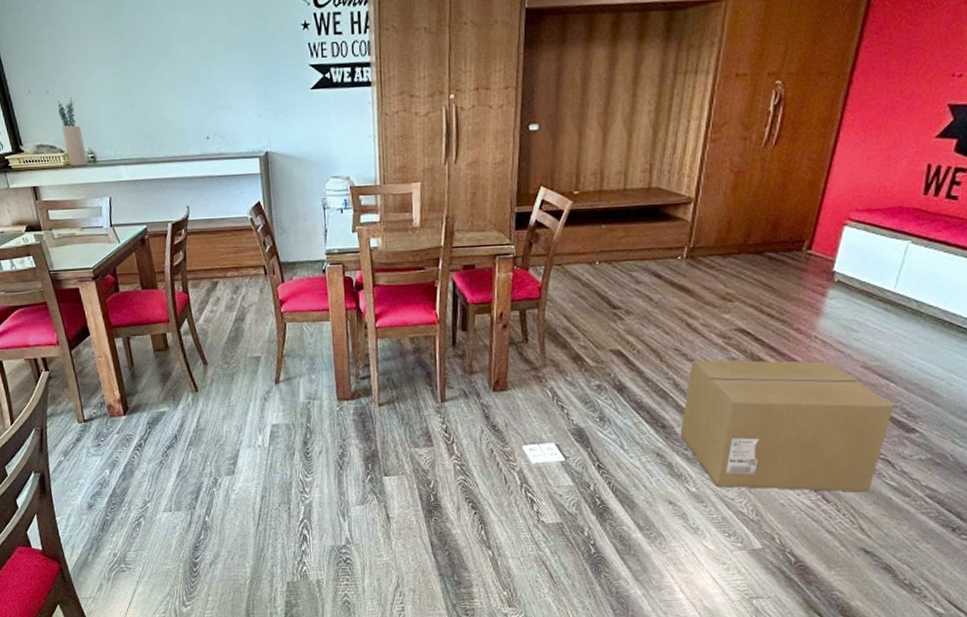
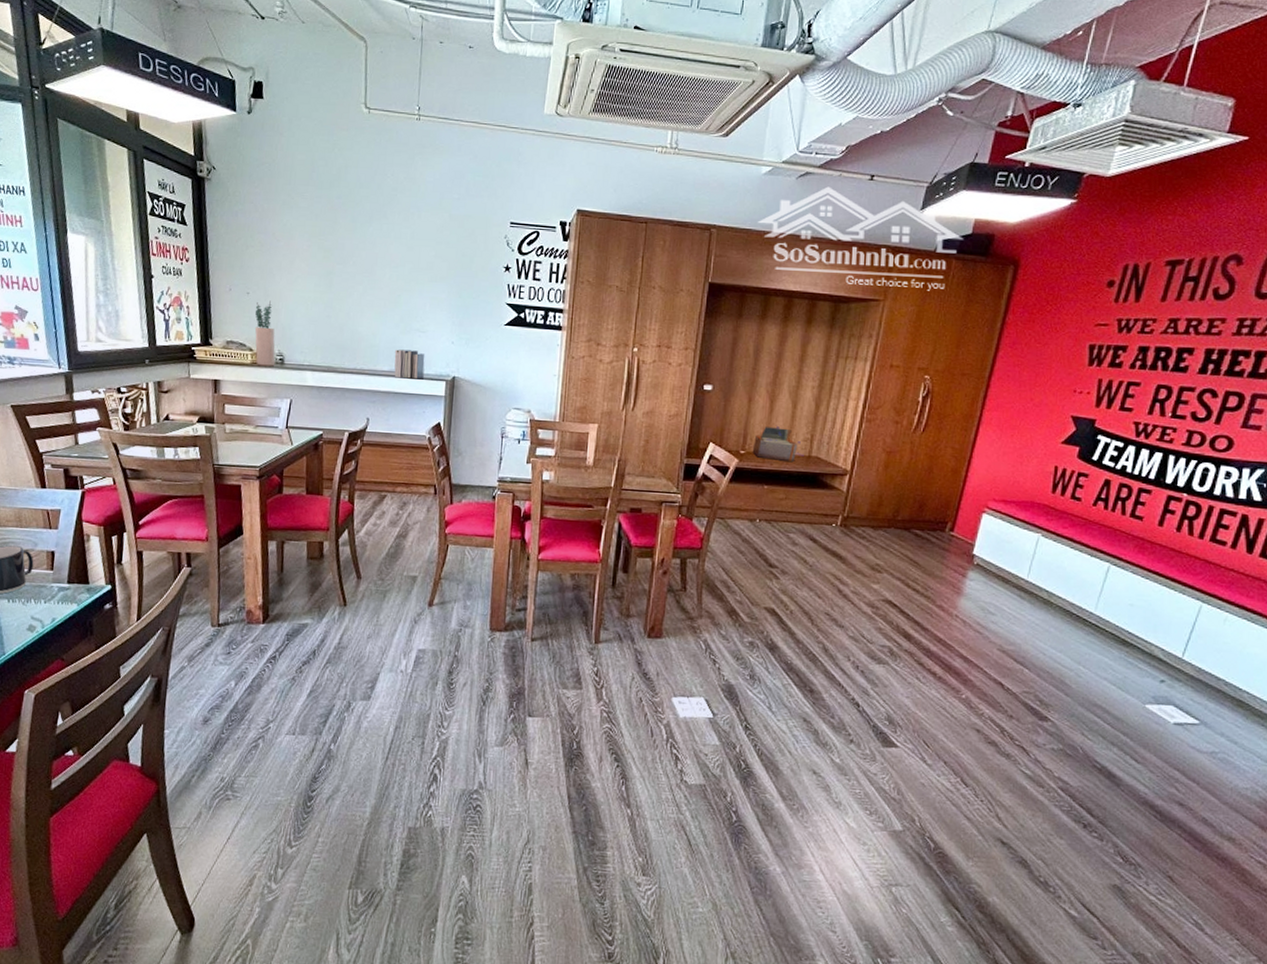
books: none [203,129,236,161] -> present [394,349,425,380]
printer: none [586,160,642,197] -> present [752,426,803,463]
box: present [680,360,894,493] -> none [827,626,1028,779]

